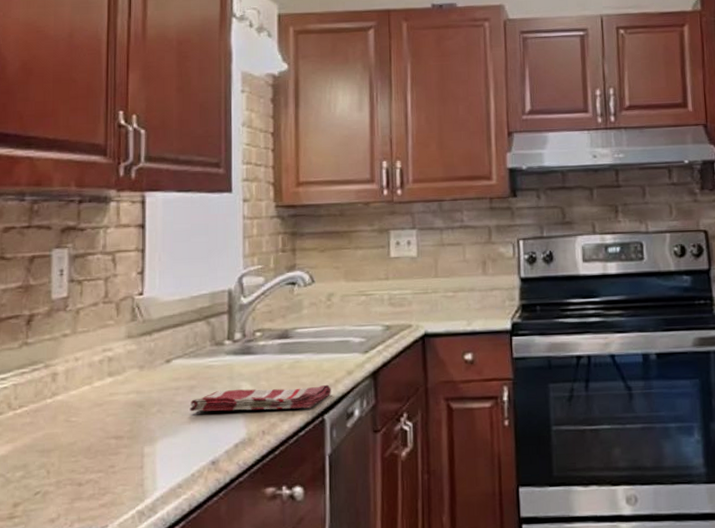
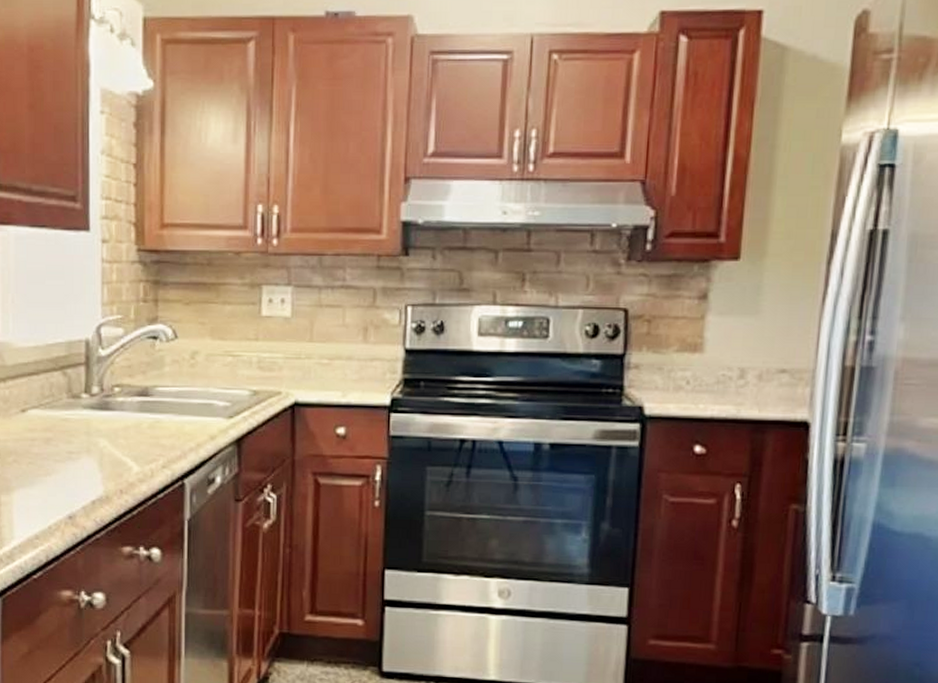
dish towel: present [190,384,331,412] -> none [46,445,192,471]

